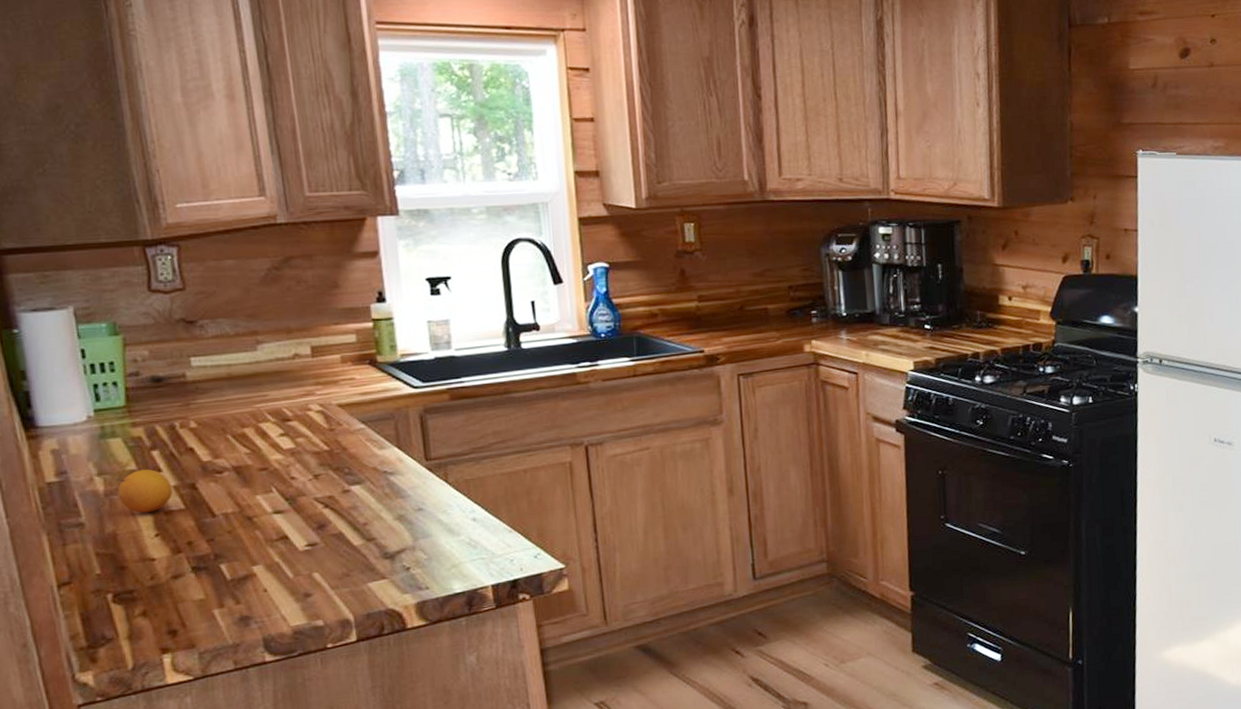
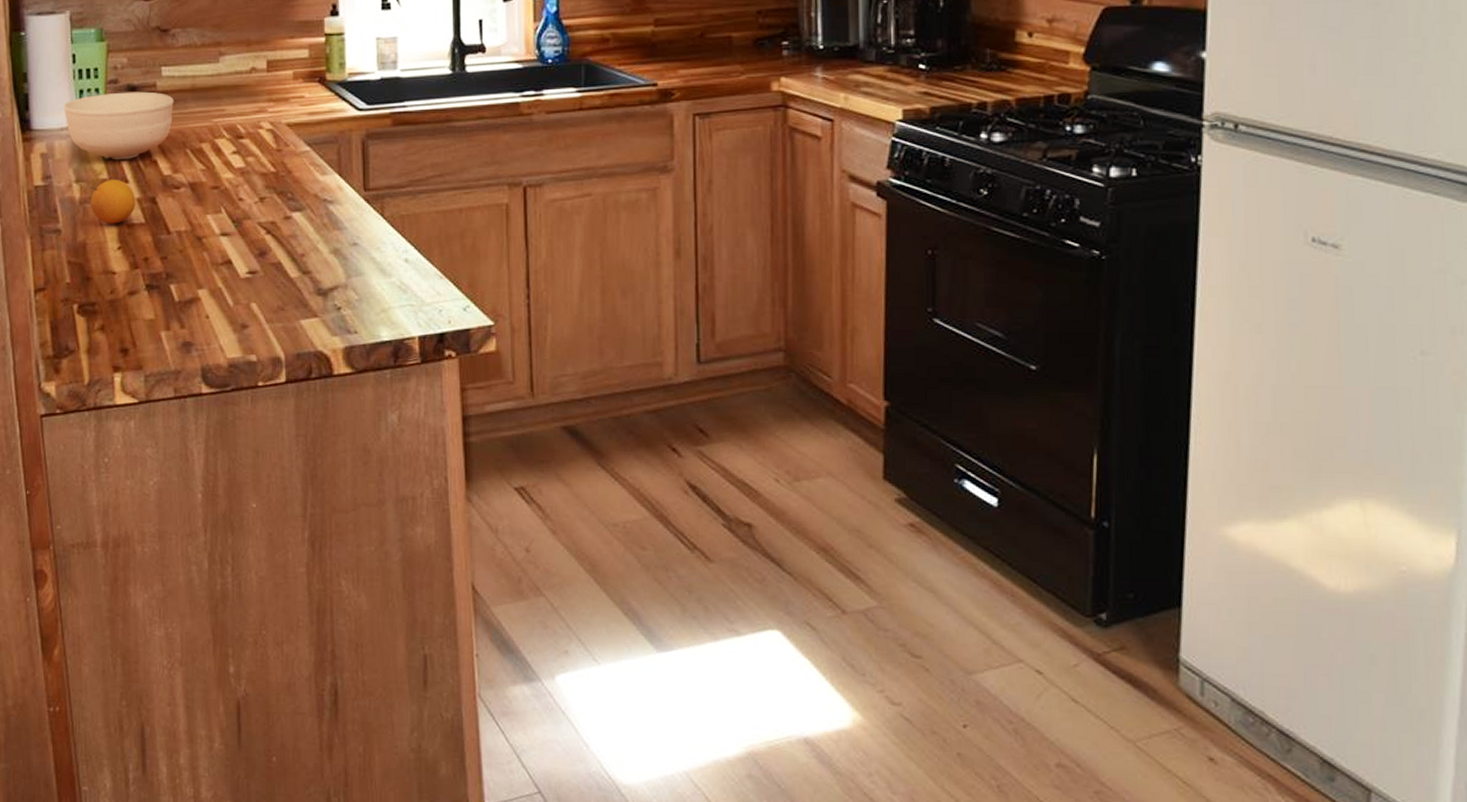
bowl: none [75,382,209,451] -> present [64,91,174,160]

